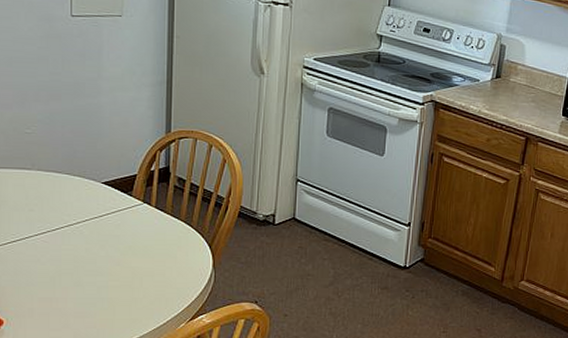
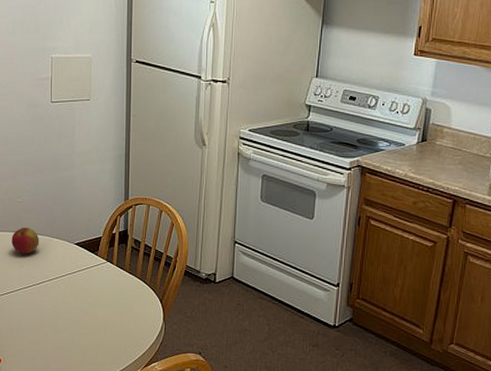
apple: none [18,163,55,196] -> present [12,227,39,254]

